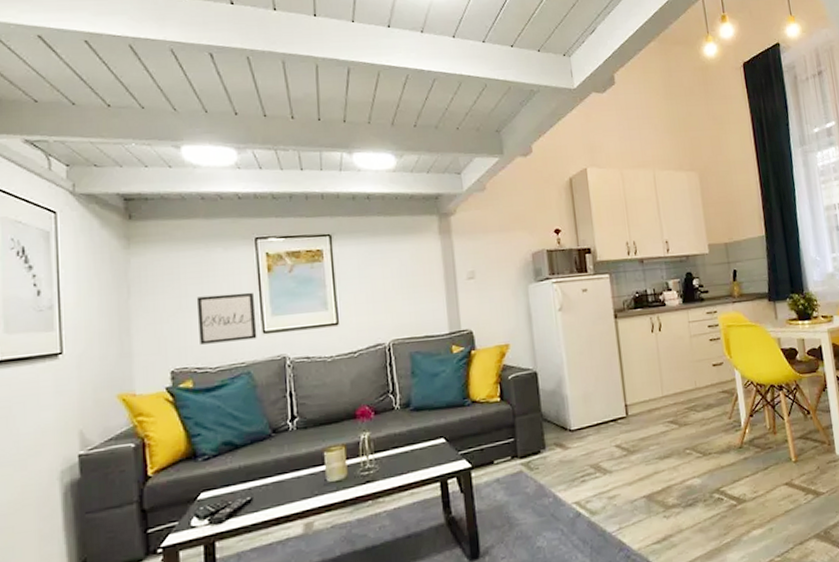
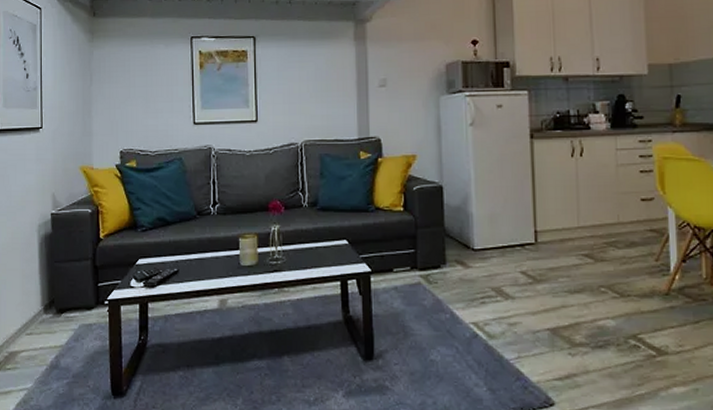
wall art: present [196,292,257,345] -> none [142,86,189,130]

